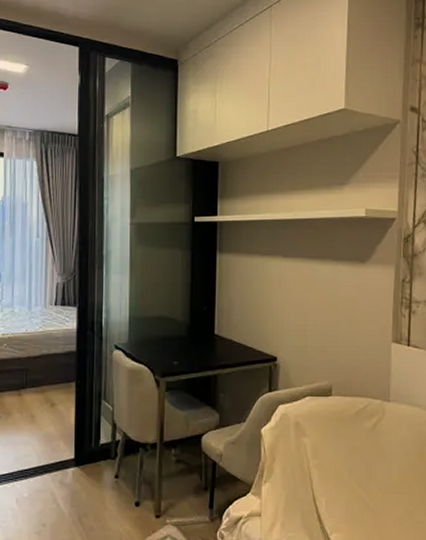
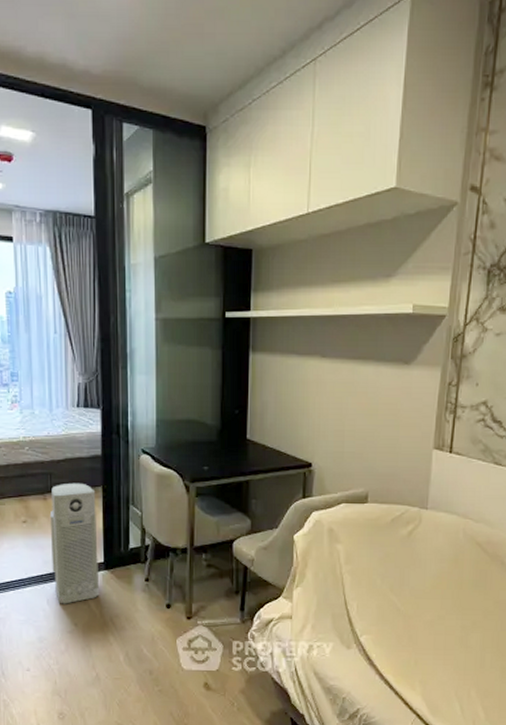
air purifier: none [23,378,69,503] -> present [49,482,99,604]

